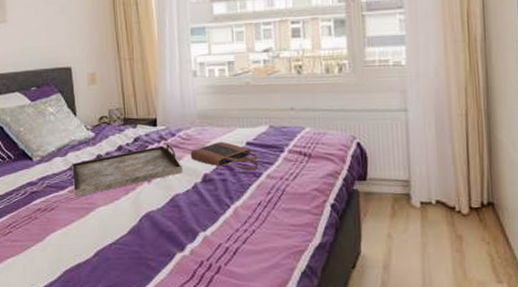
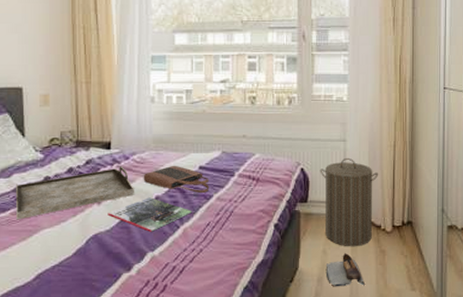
magazine: none [158,175,242,211] -> present [107,197,192,232]
laundry hamper: none [378,129,449,231] -> present [320,157,379,247]
shoe: none [392,236,439,276] -> present [325,252,365,287]

